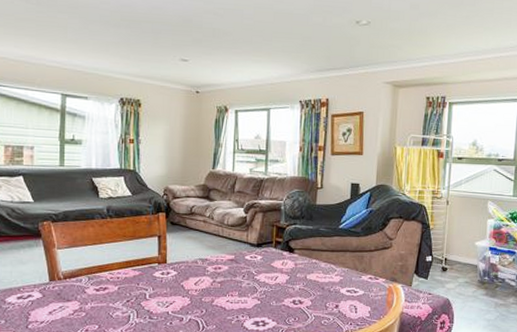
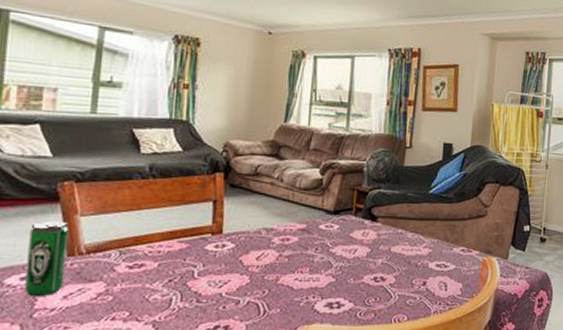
beverage can: none [21,253,49,313] -> present [25,220,68,297]

